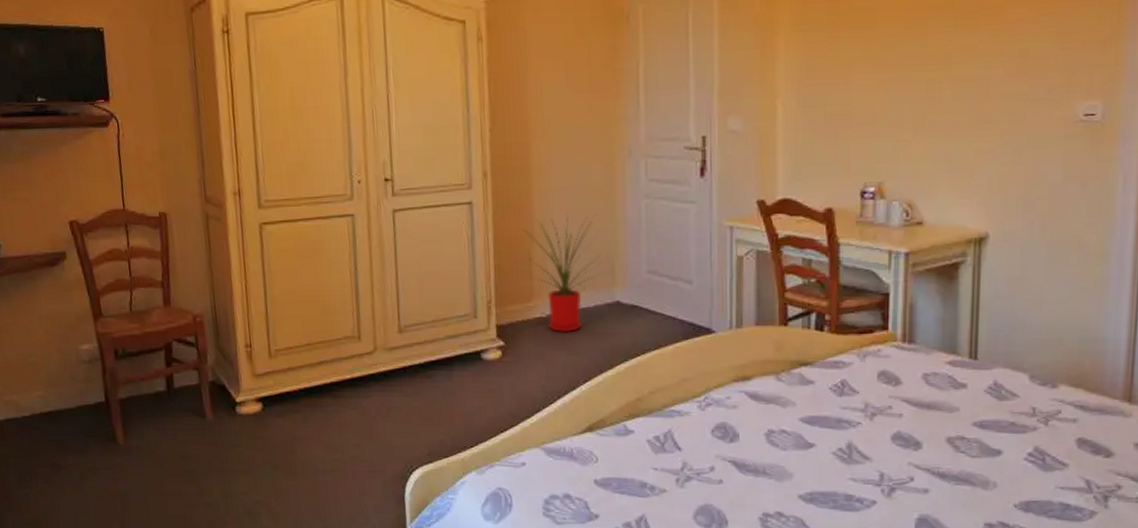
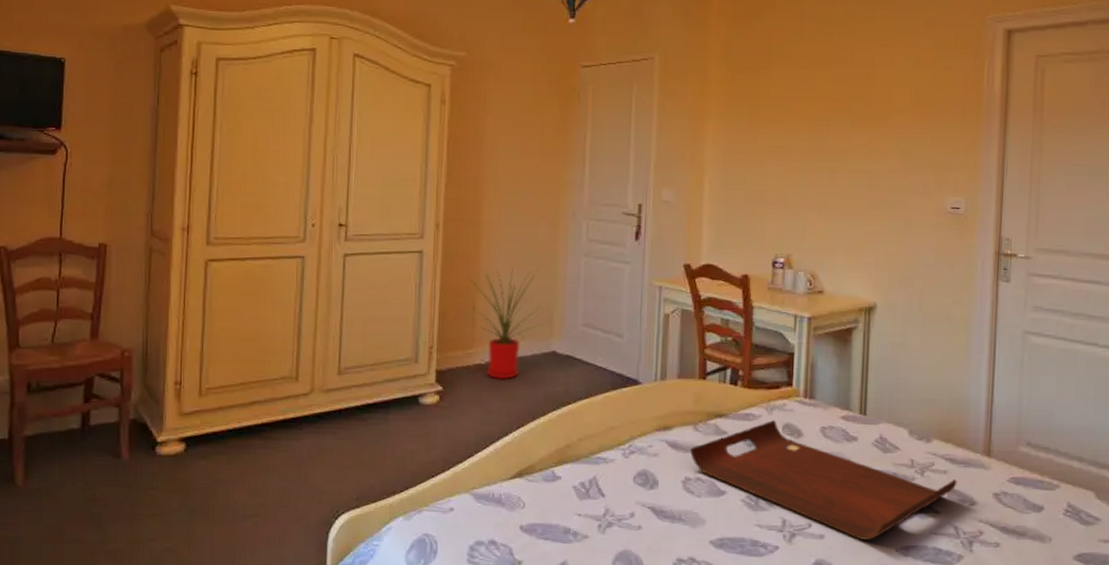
serving tray: none [773,366,1090,495] -> present [690,419,957,540]

